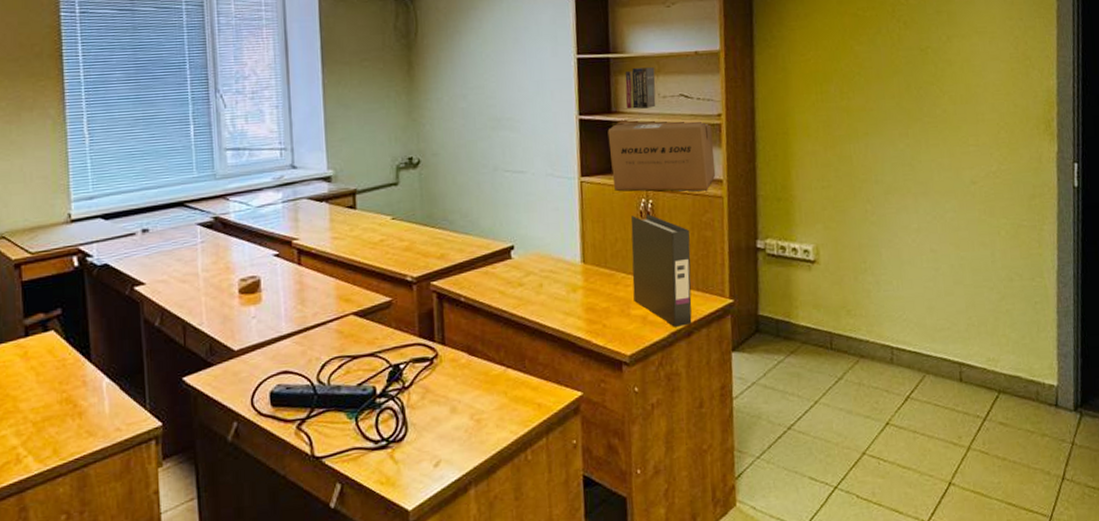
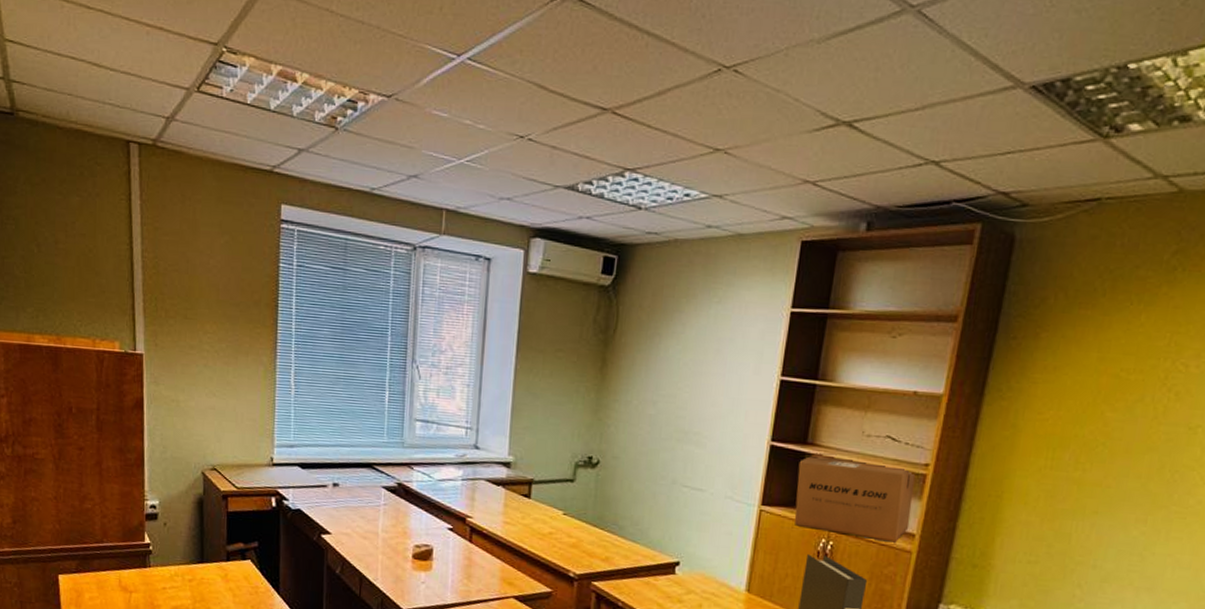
books: present [625,67,656,109] -> none [824,400,864,446]

